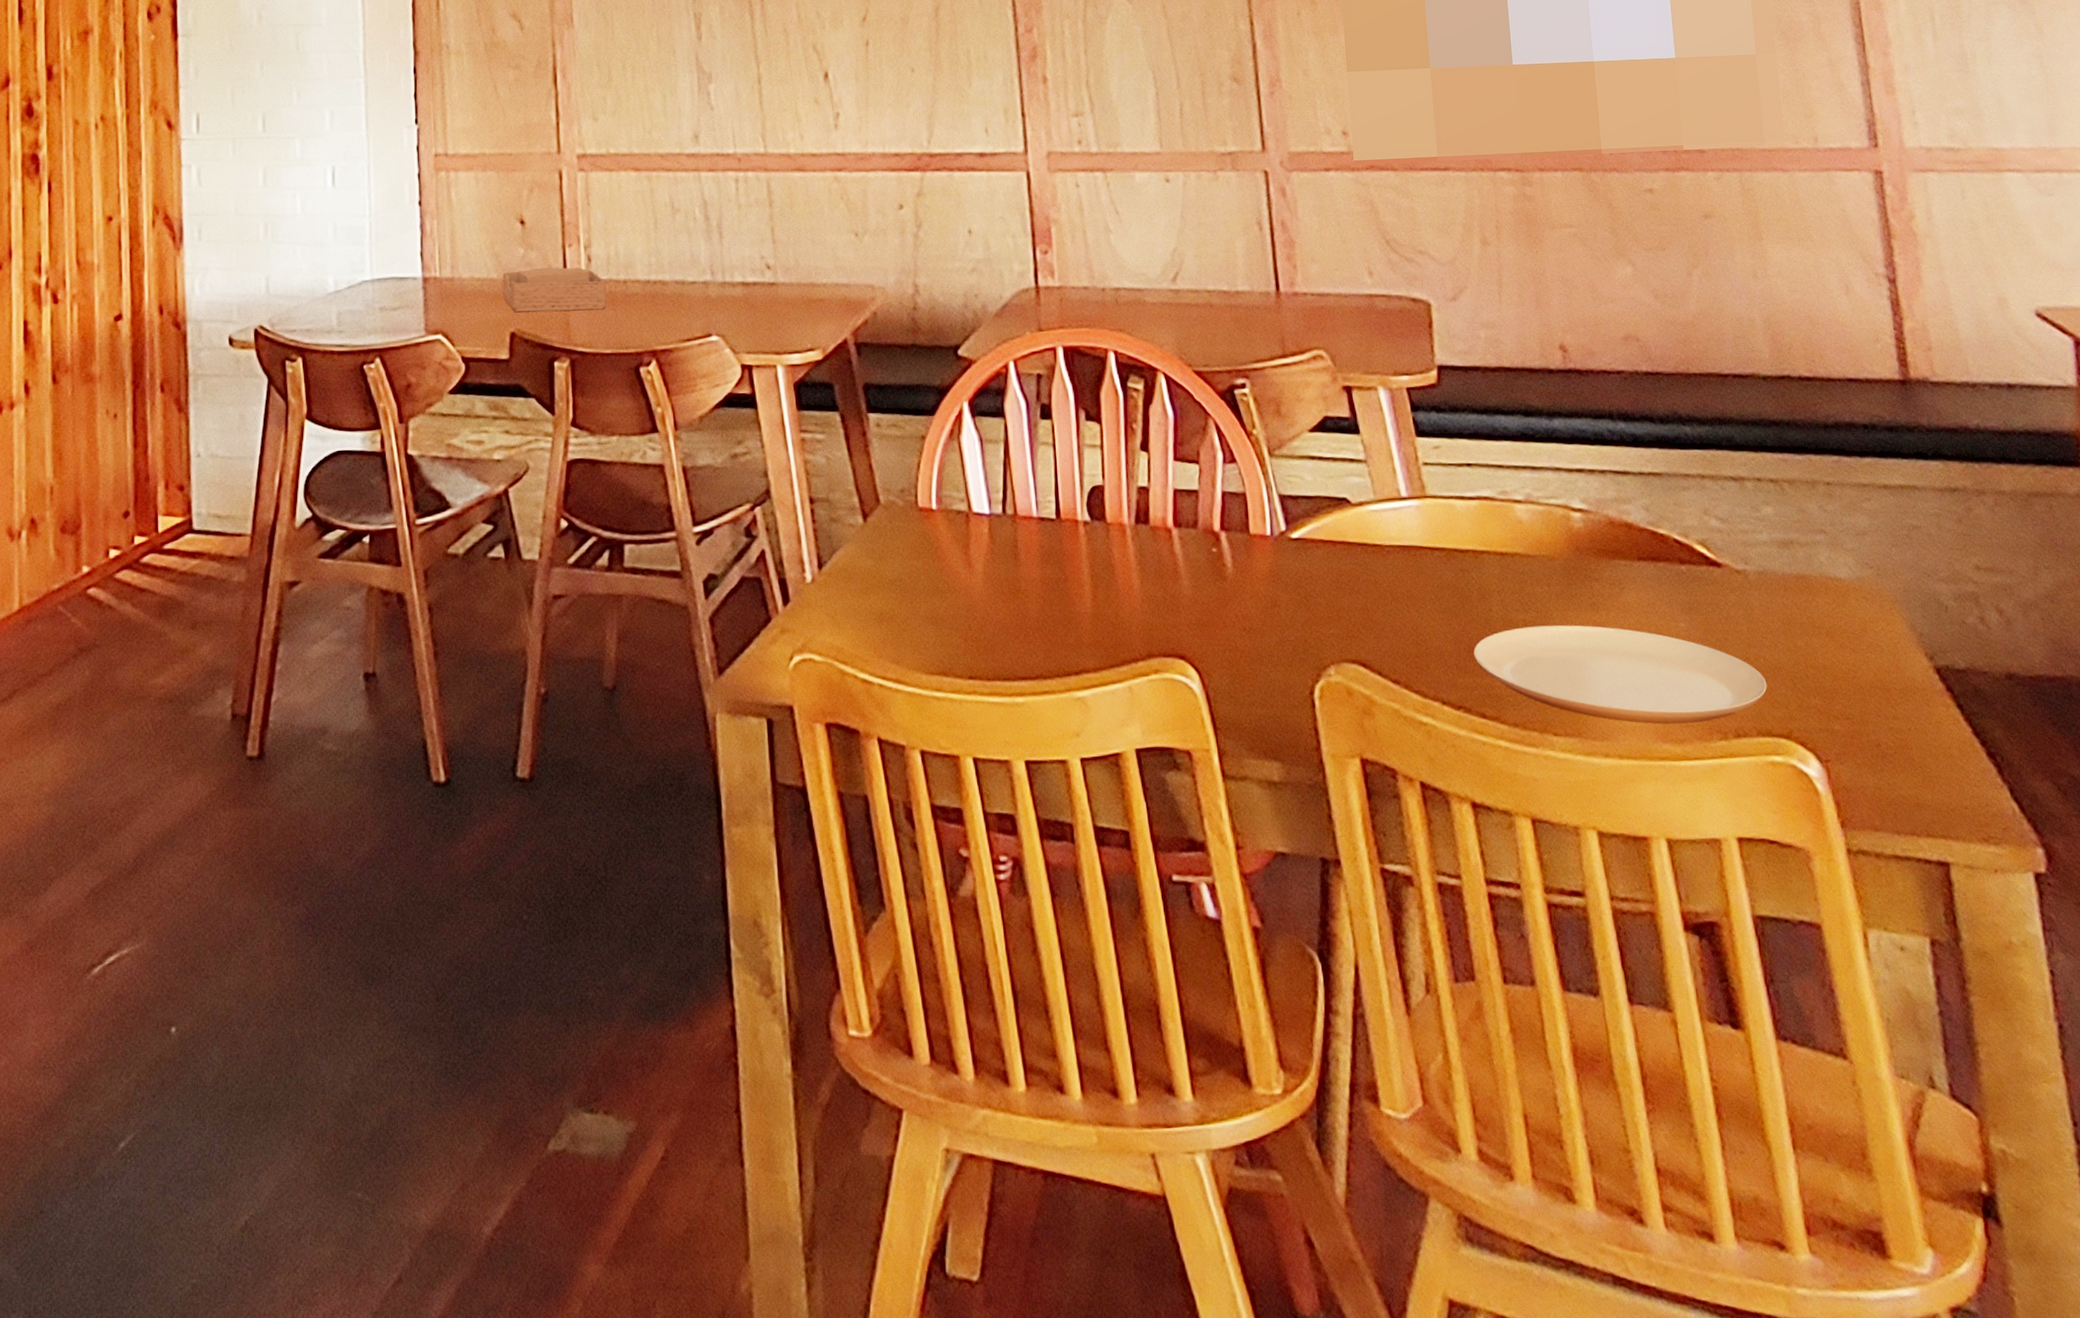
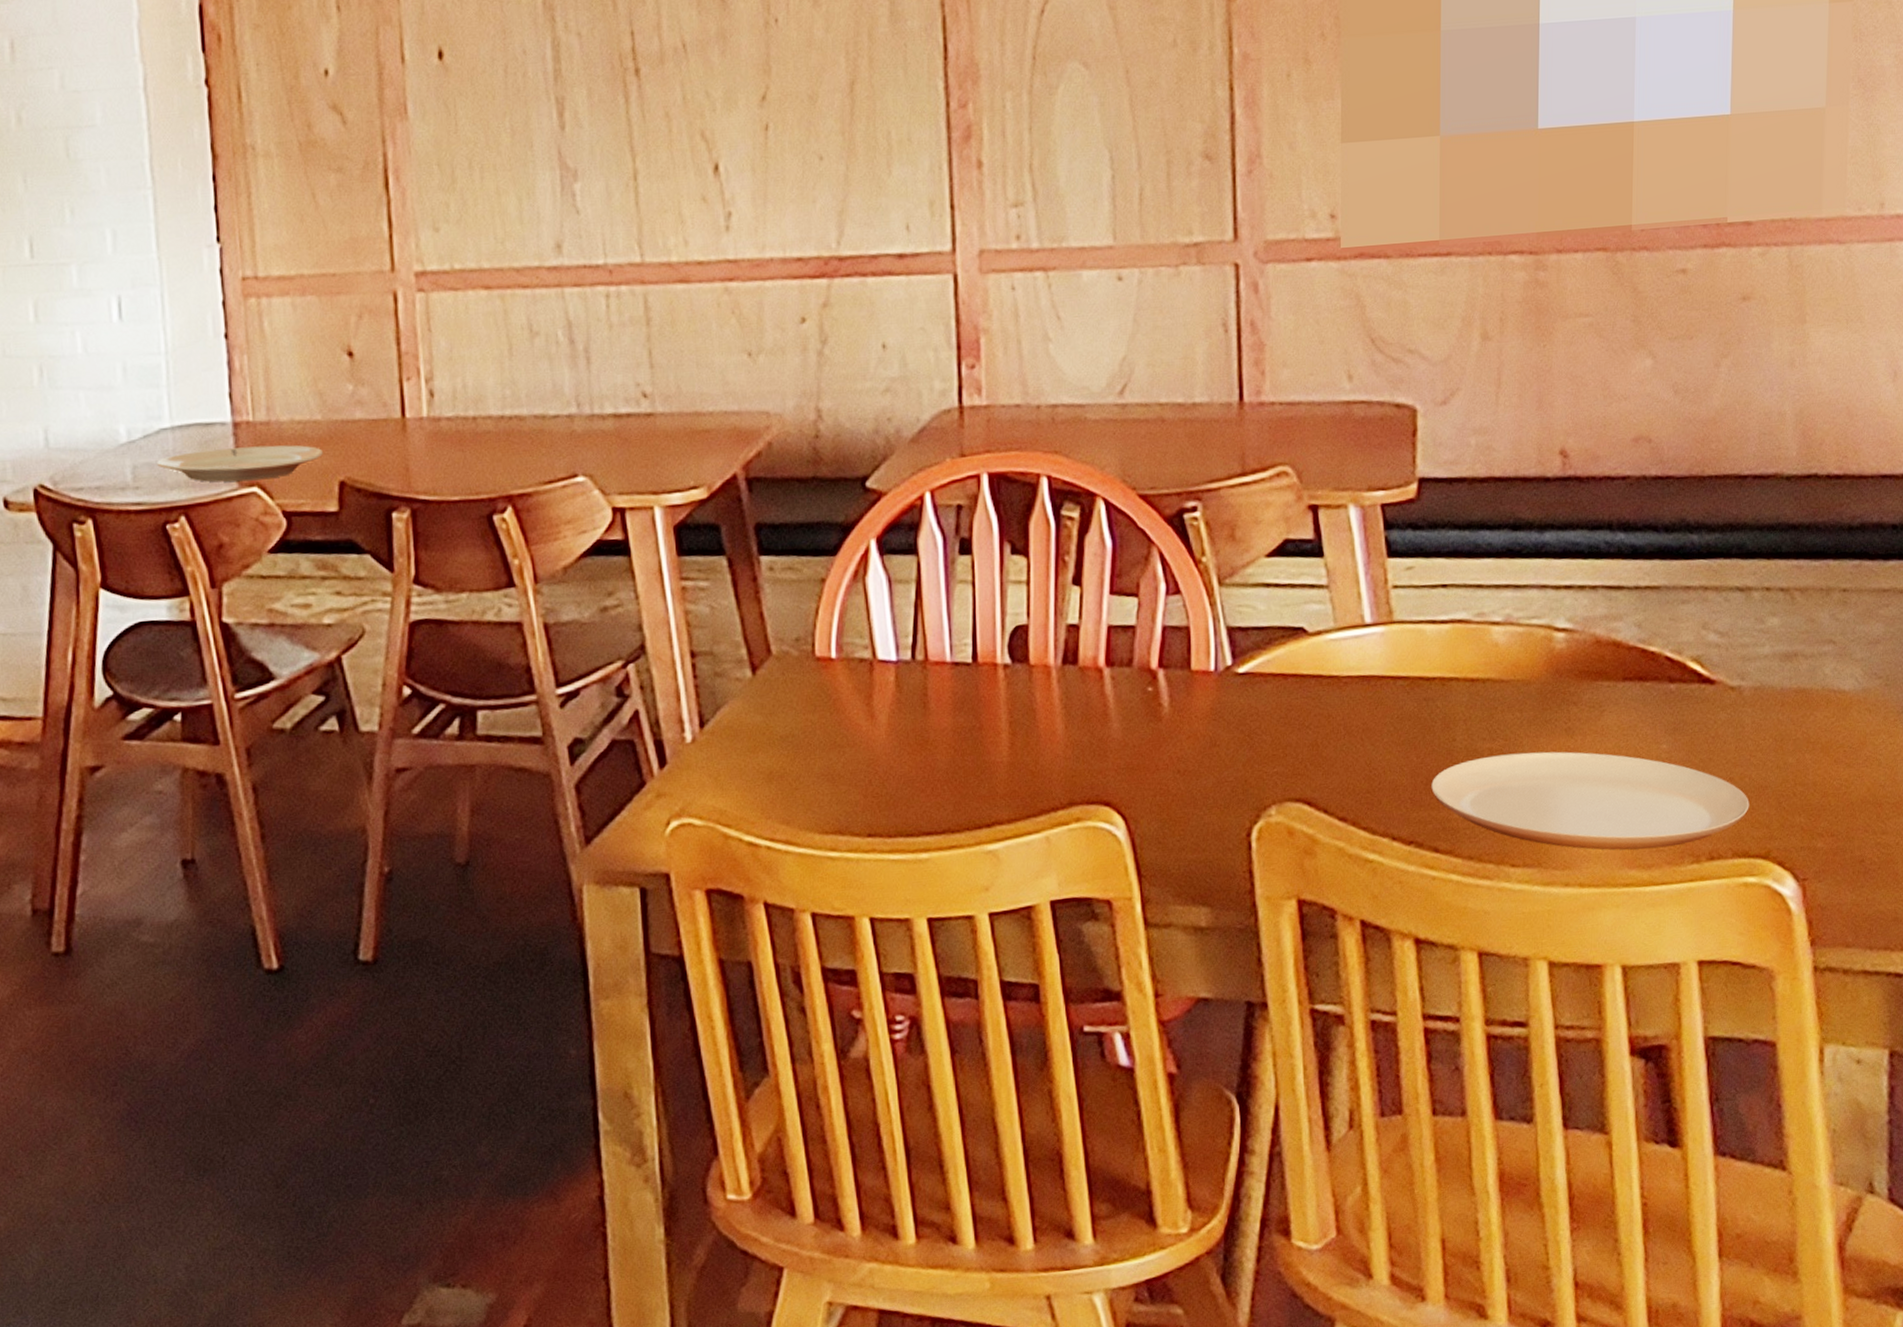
plate: none [358,298,498,330] -> present [157,444,324,483]
napkin holder: present [502,267,607,313] -> none [327,404,453,458]

